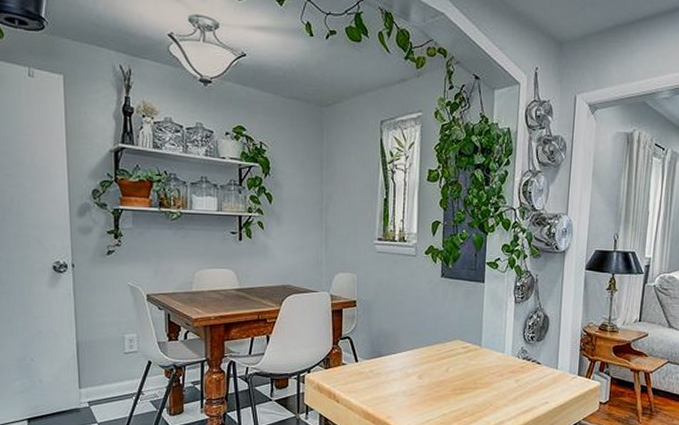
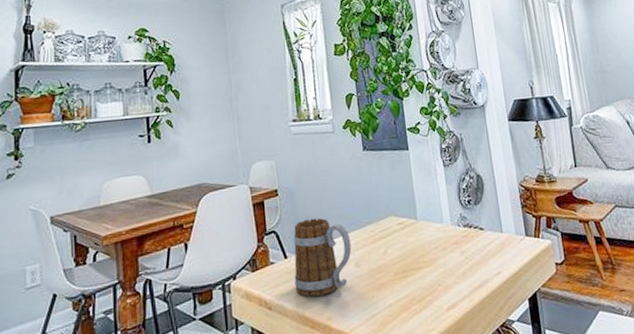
mug: none [362,331,418,398] -> present [293,218,352,297]

